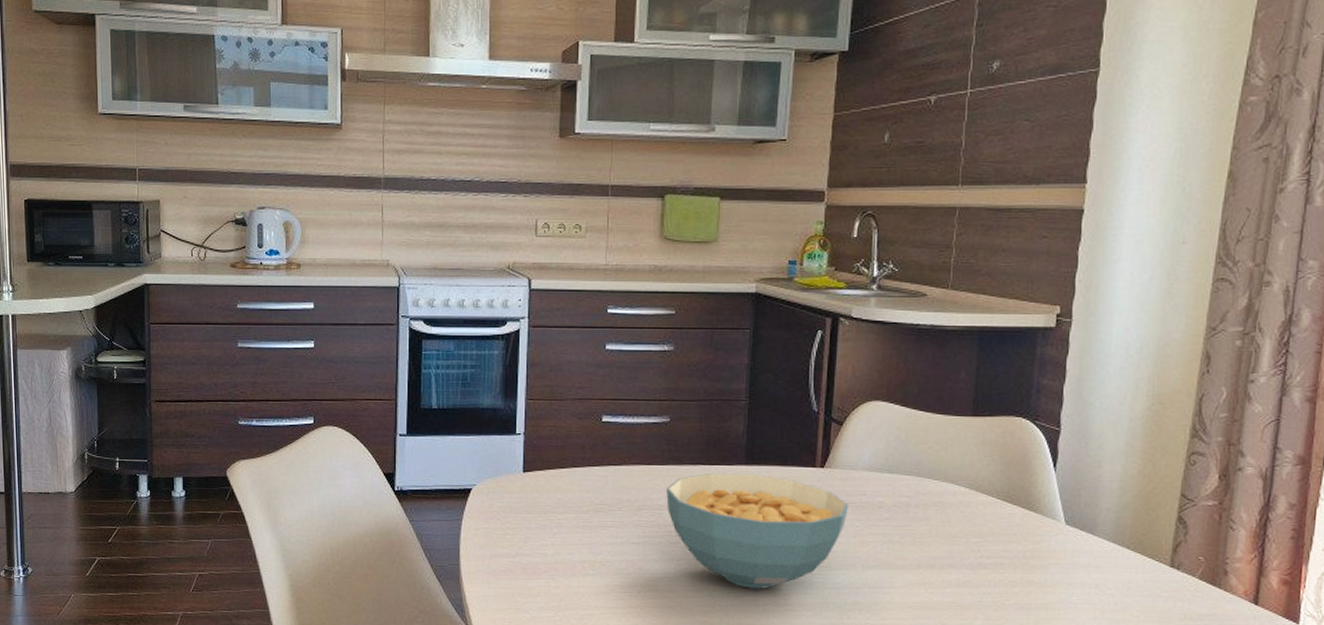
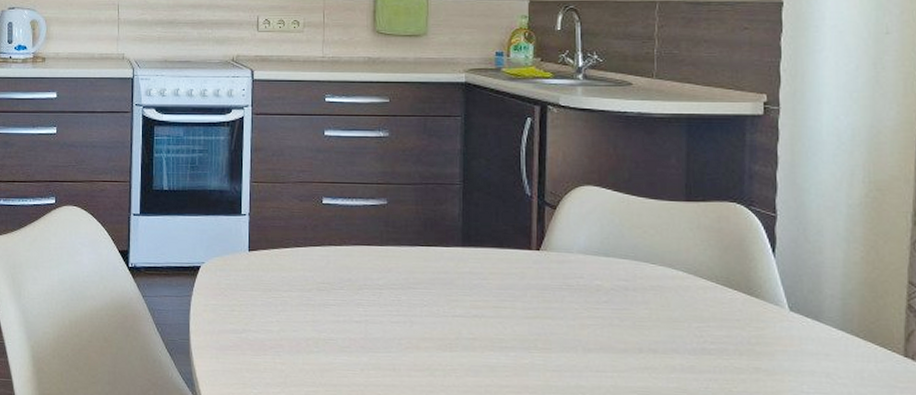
cereal bowl: present [666,473,850,589] -> none [386,255,567,370]

